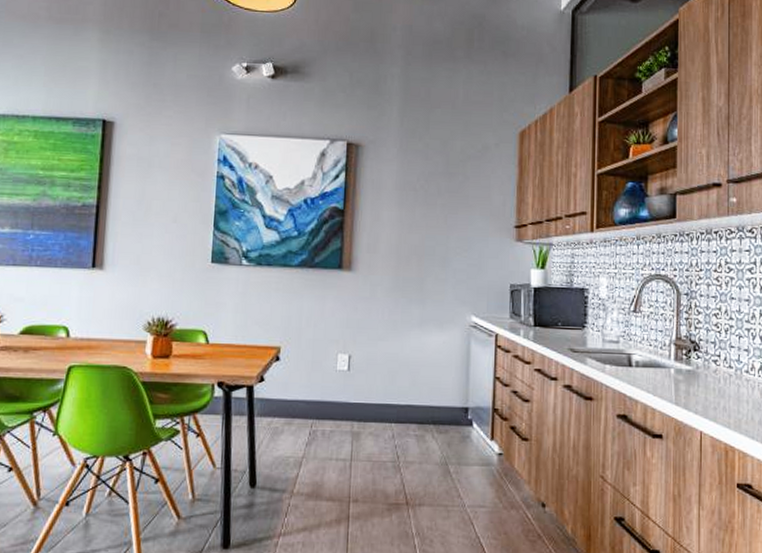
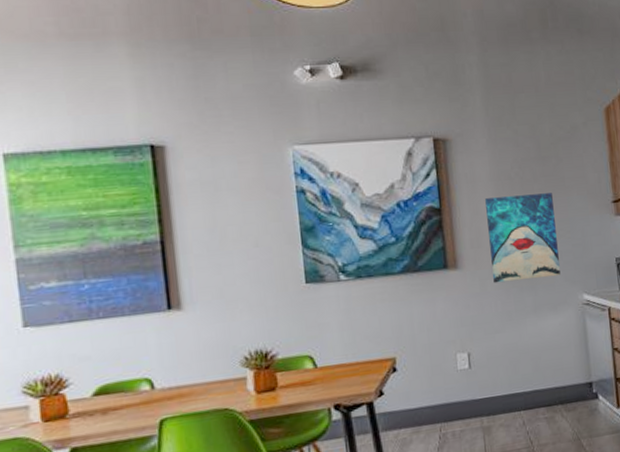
wall art: none [384,206,454,294] -> present [485,193,561,284]

